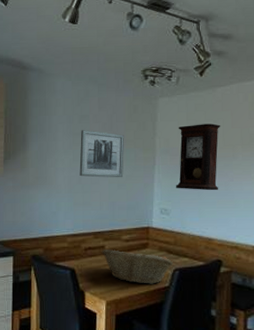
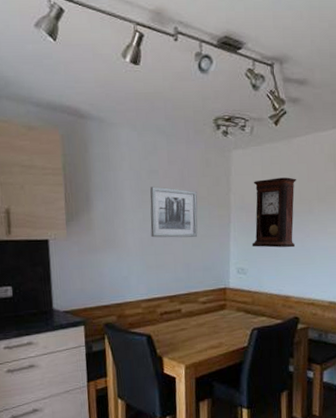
fruit basket: present [101,248,173,285] -> none [177,312,251,346]

